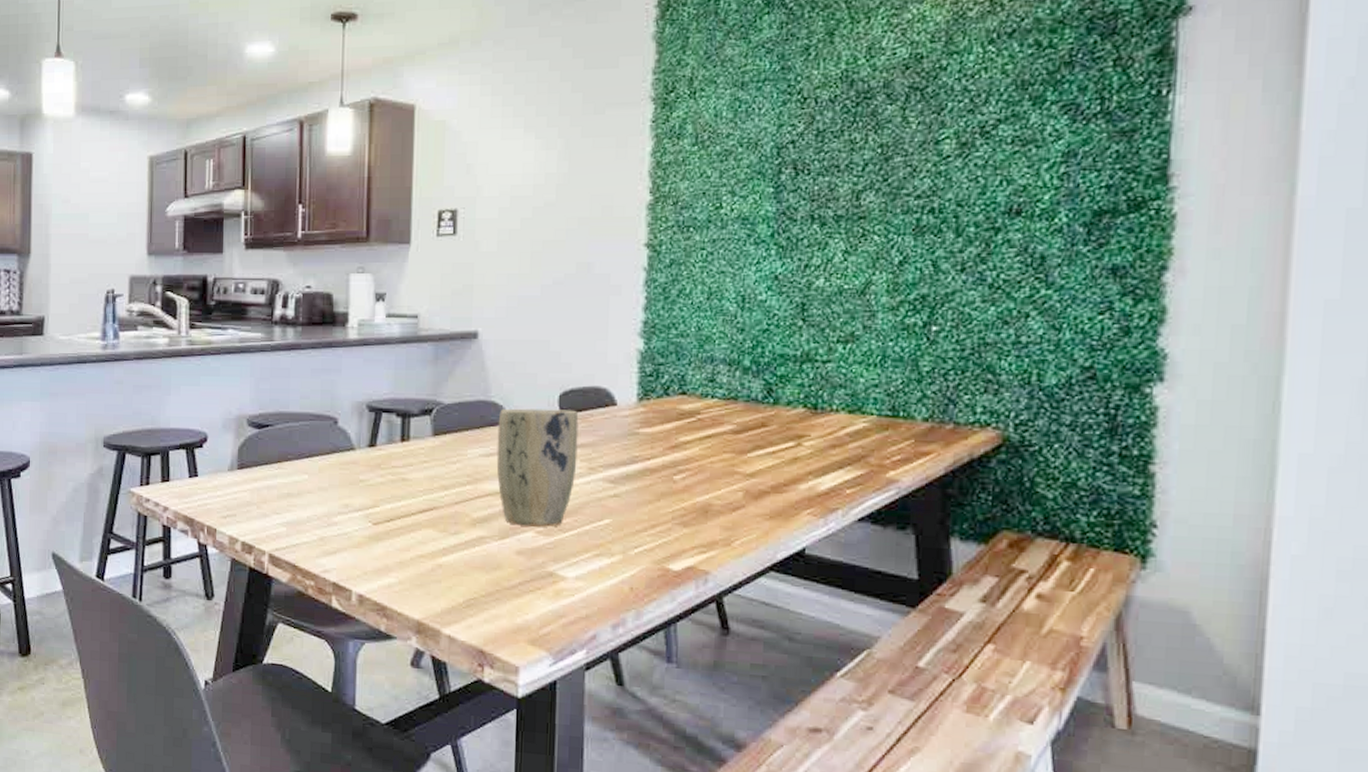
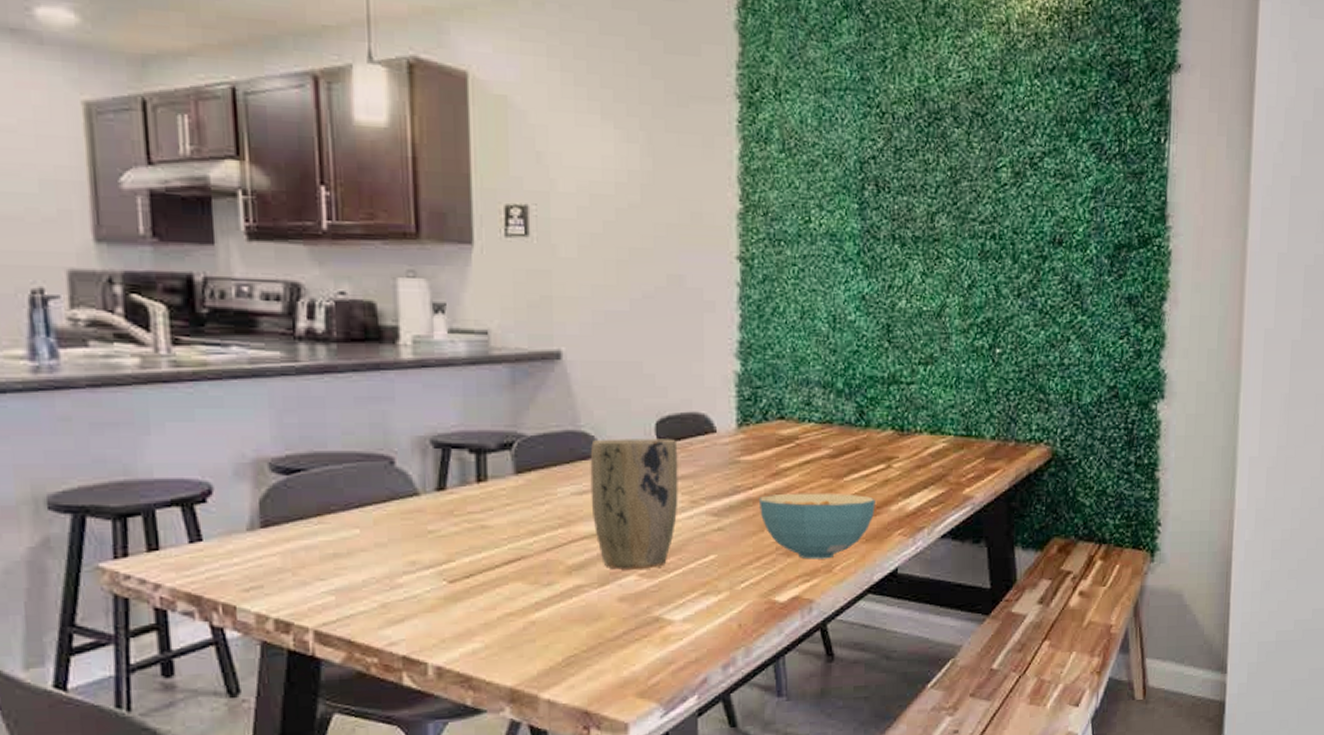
cereal bowl: none [656,465,782,533] -> present [758,492,875,559]

